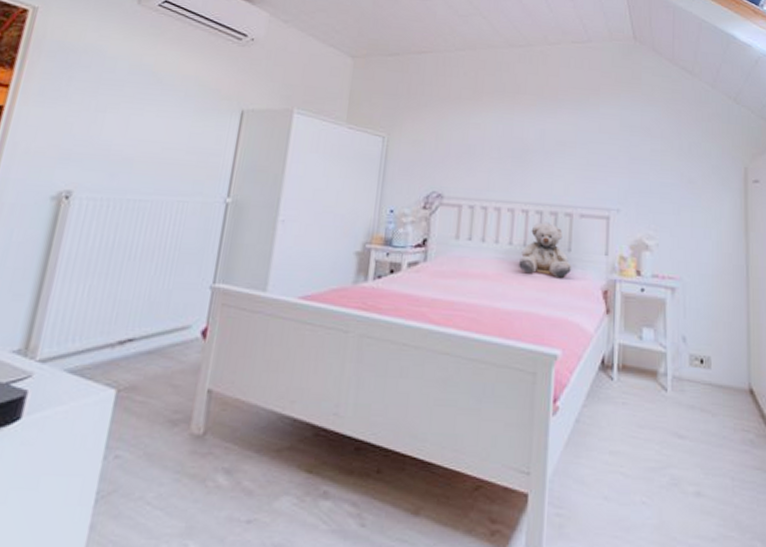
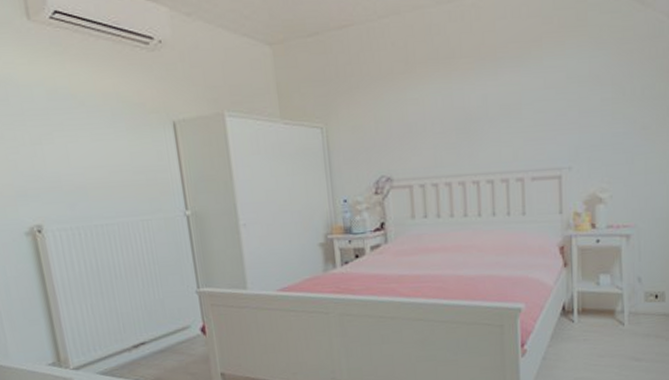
teddy bear: present [518,221,572,279] -> none [475,189,528,242]

